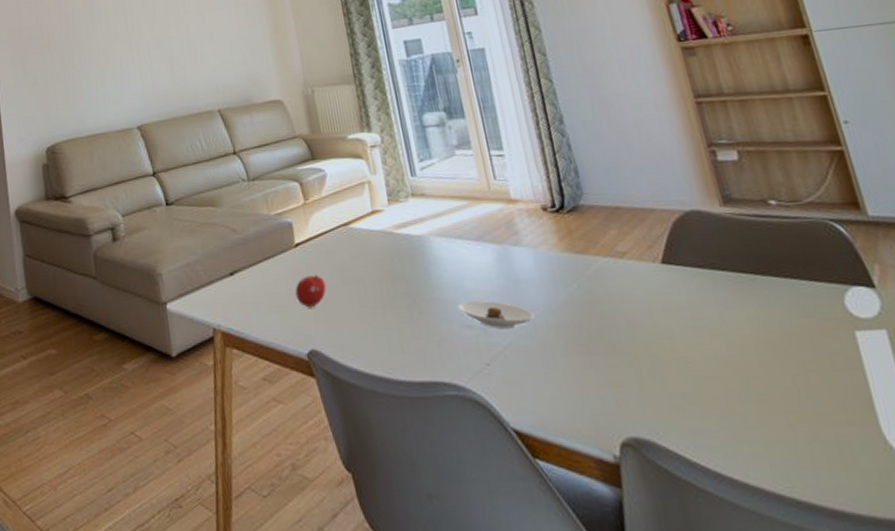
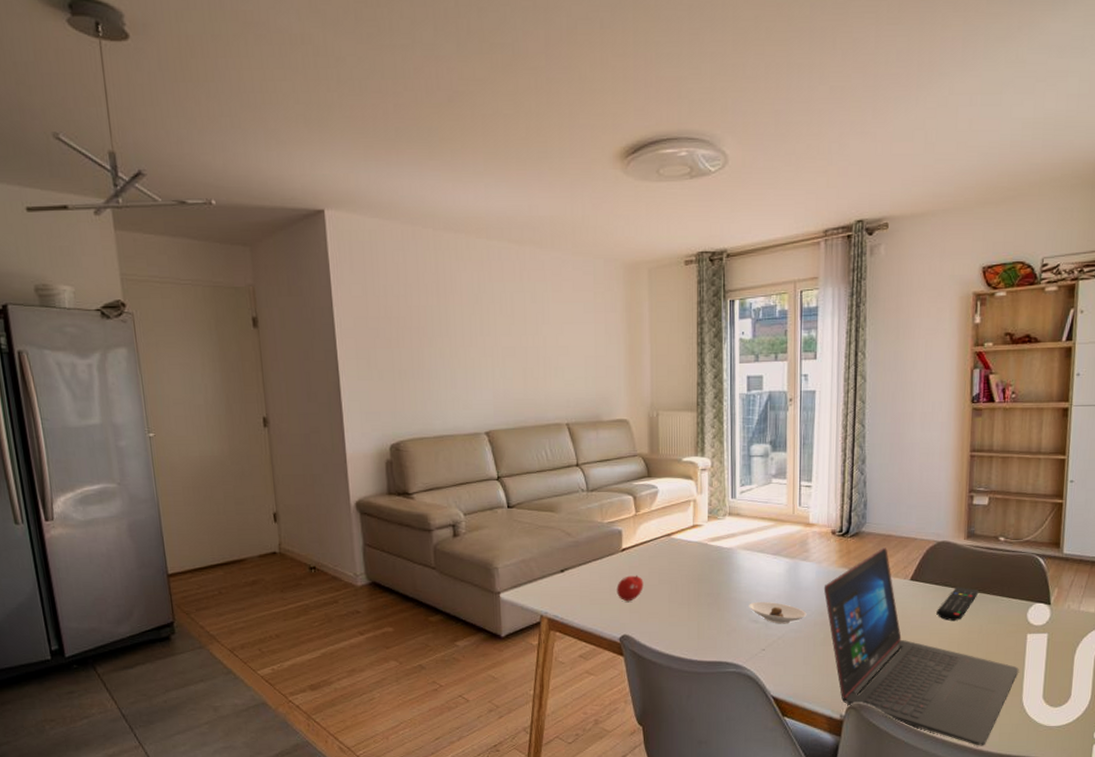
laptop: none [548,223,861,505] -> present [823,547,1019,746]
remote control: none [710,268,764,316] -> present [936,586,979,621]

